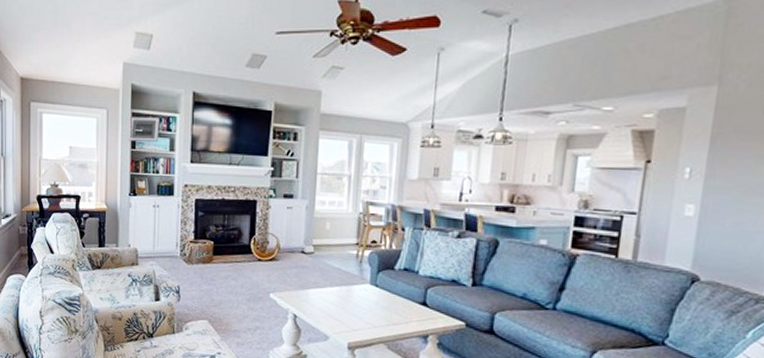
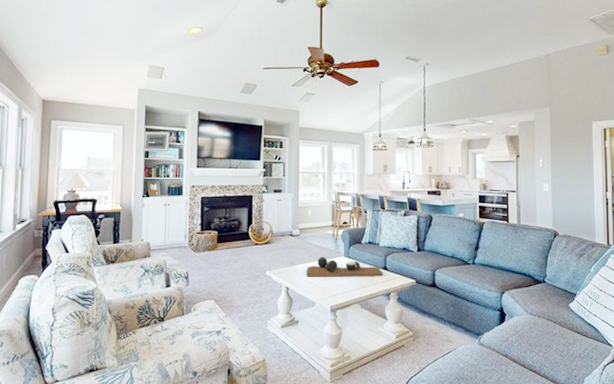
decorative tray: none [320,281,420,314] -> present [307,256,382,277]

